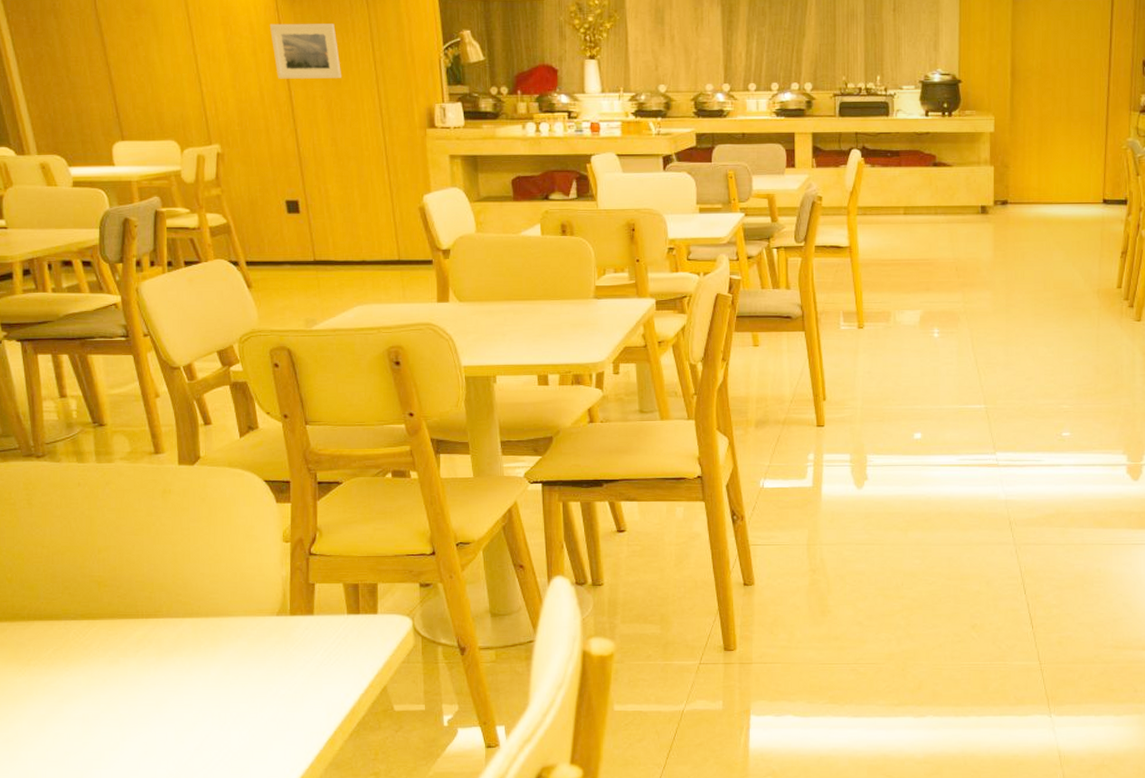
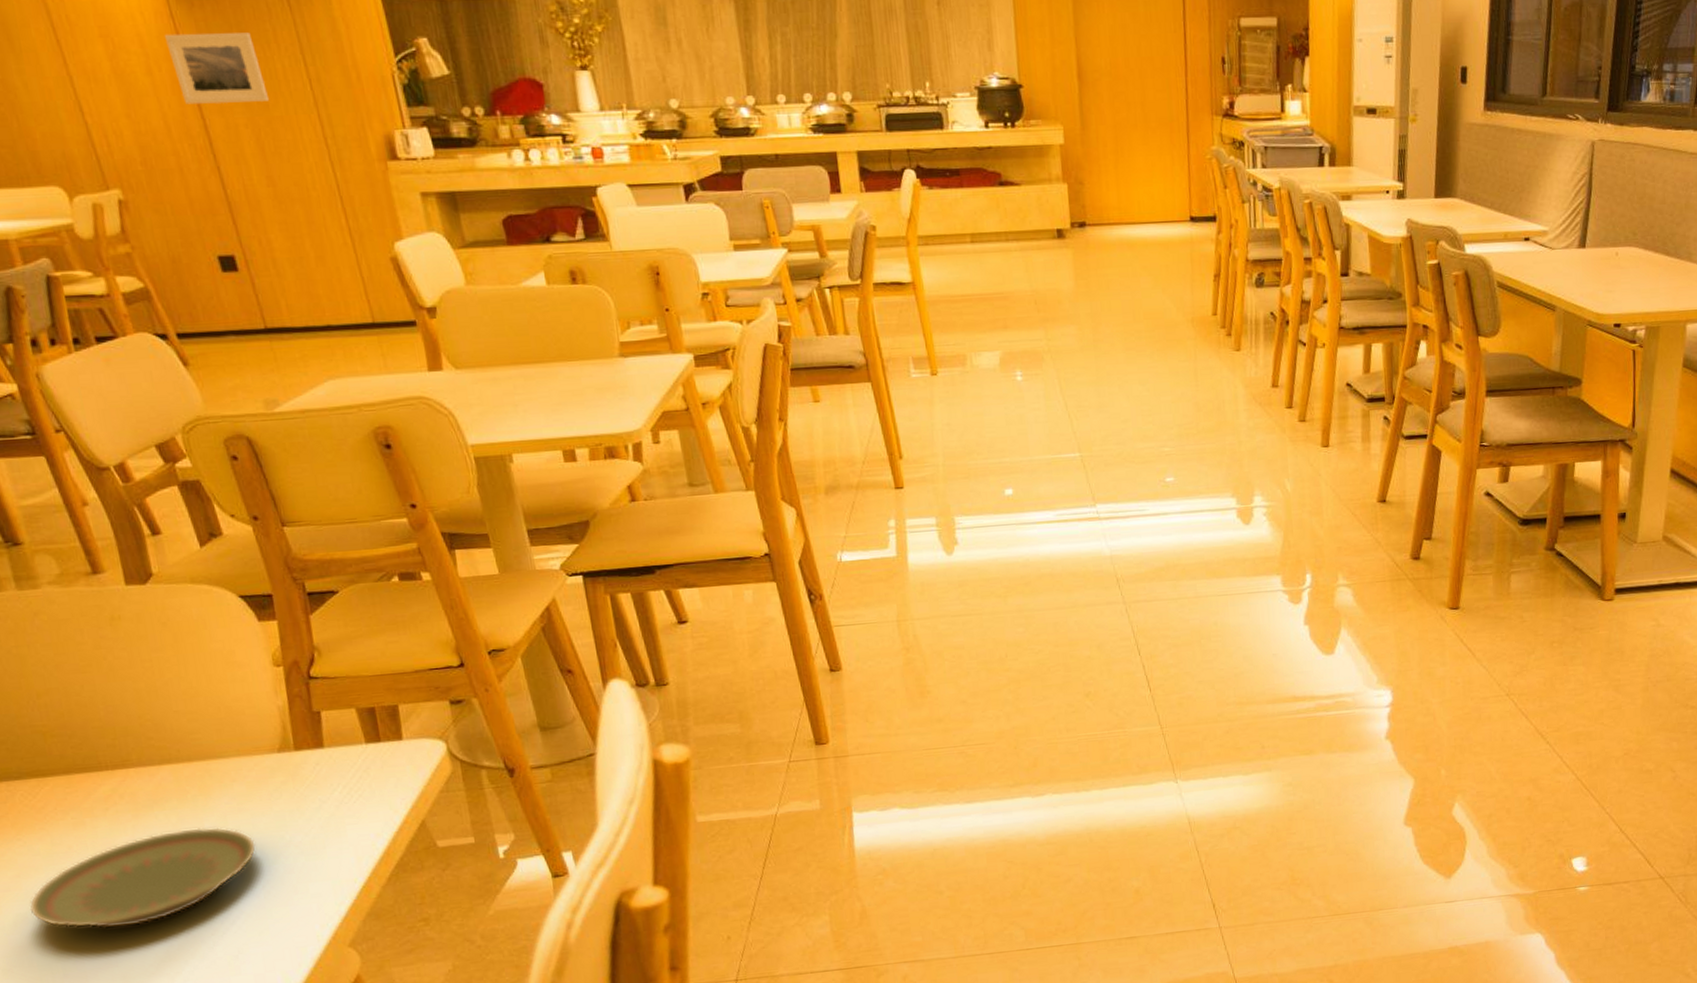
plate: none [66,674,248,753] -> present [29,827,256,929]

